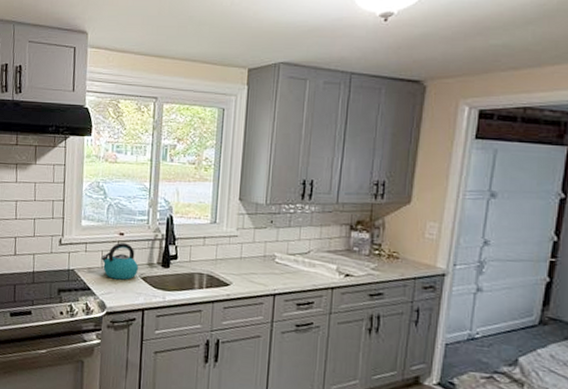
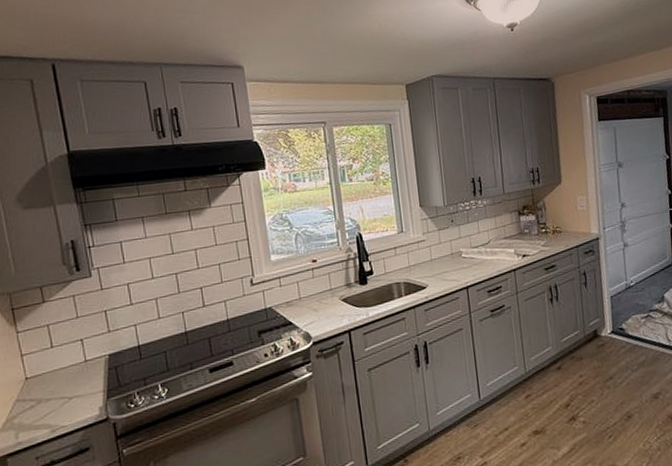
kettle: present [101,243,139,280] -> none [297,269,338,308]

